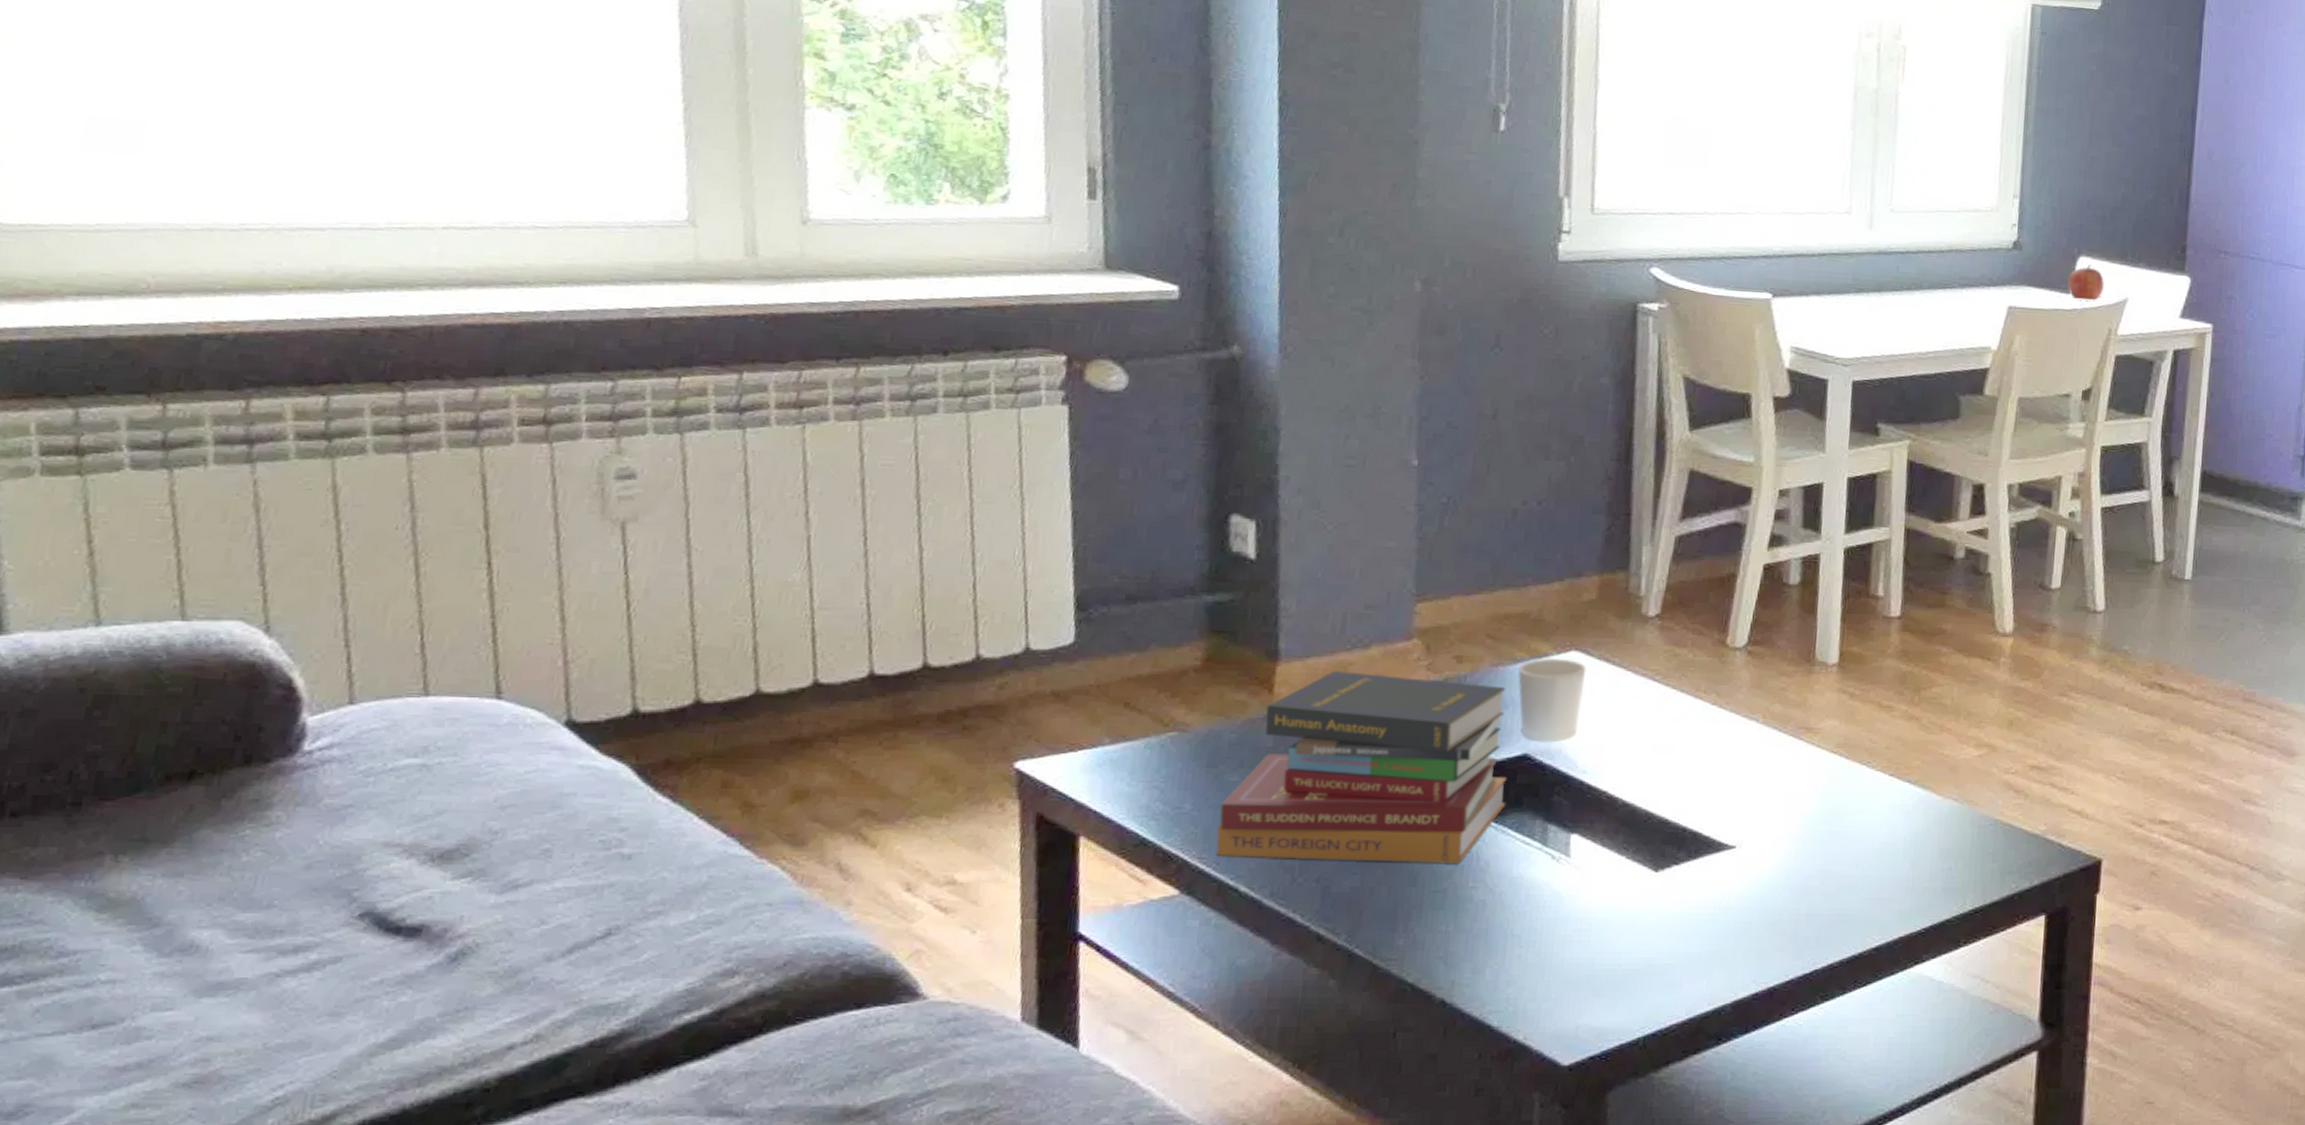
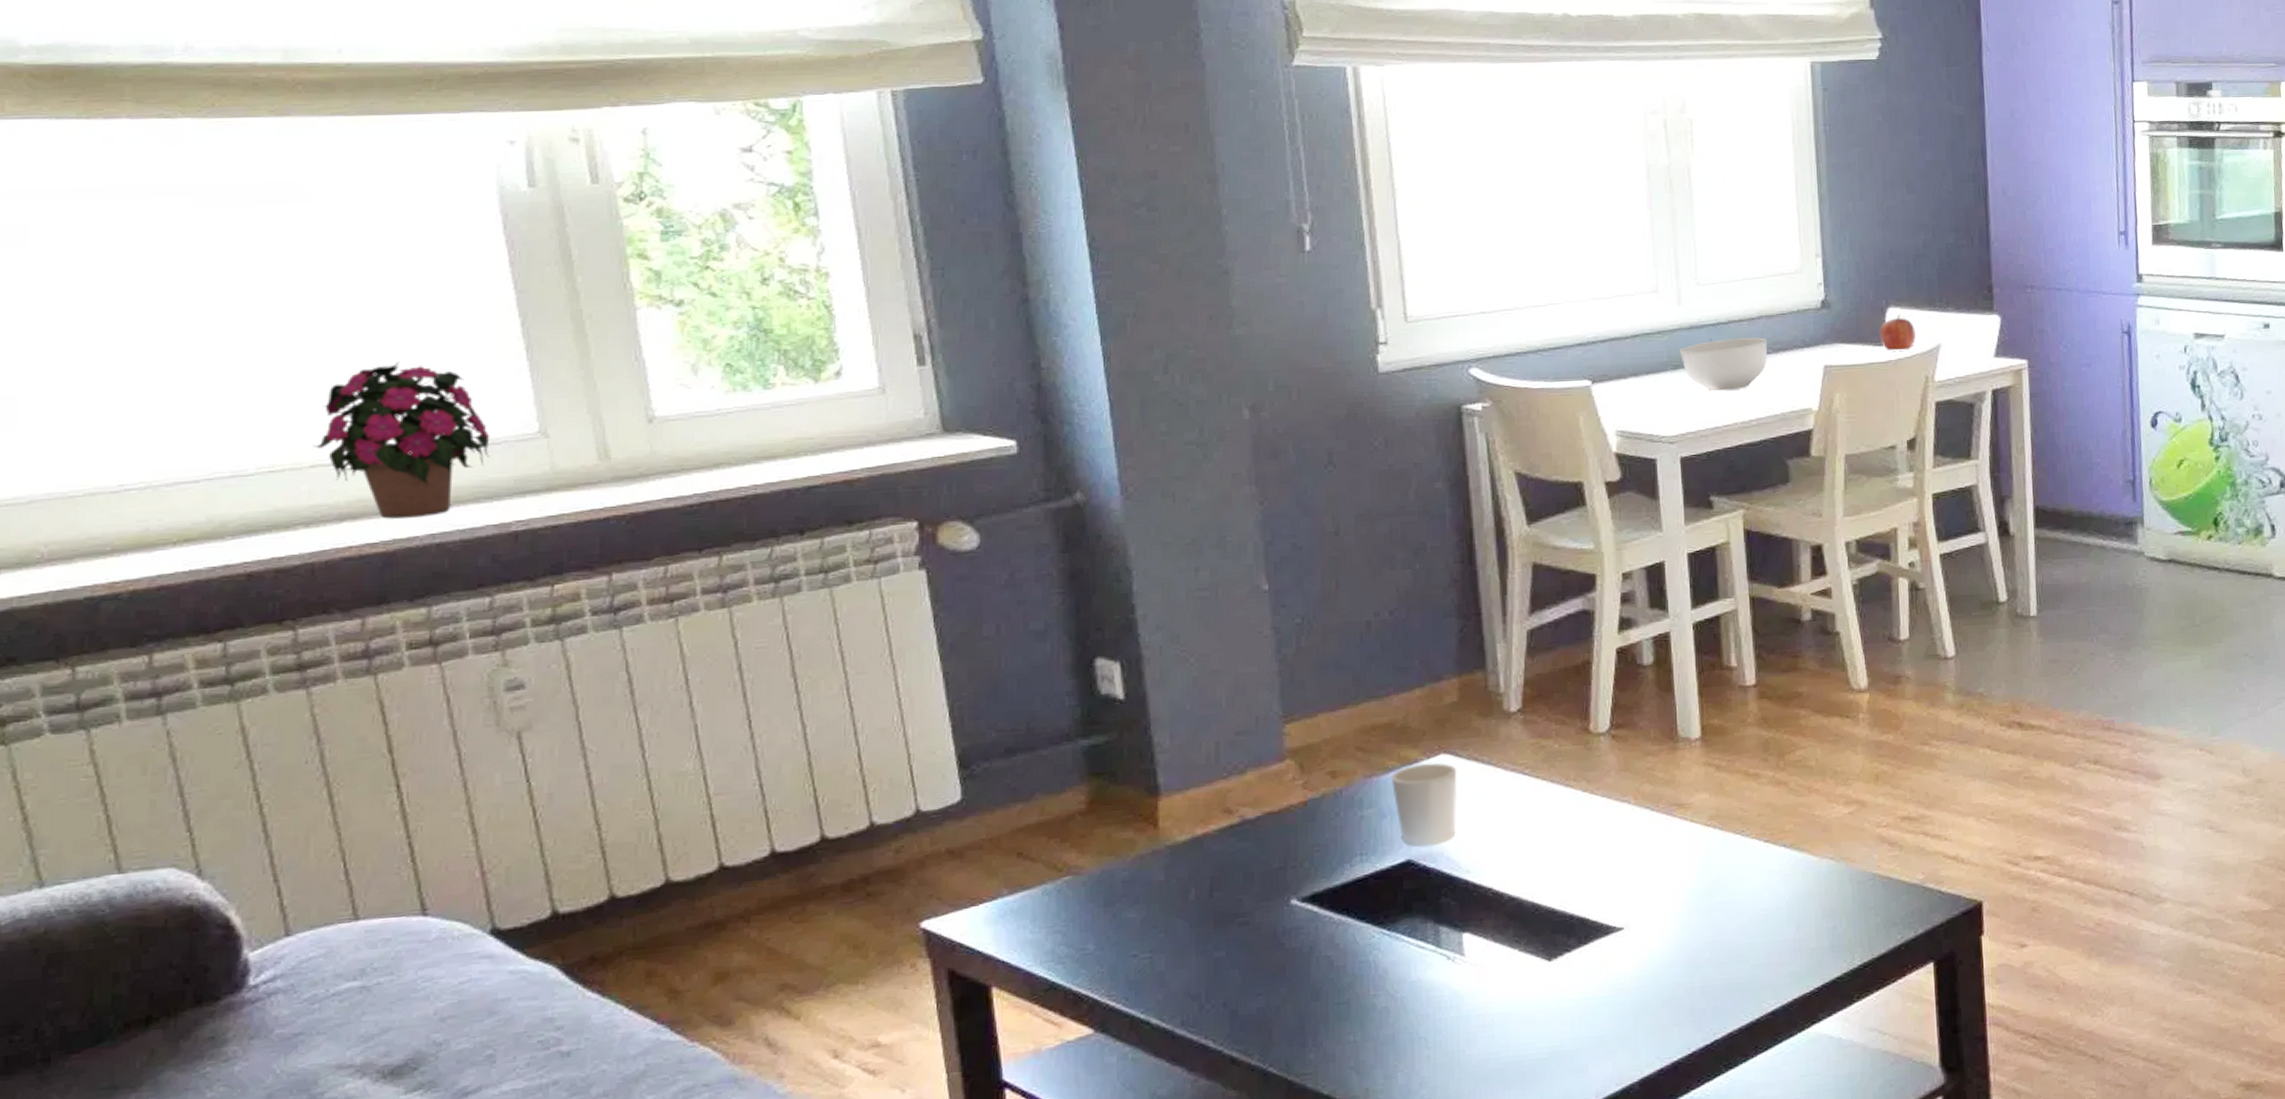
potted flower: none [449,132,636,293] -> present [313,361,490,520]
books: present [1216,671,1508,863] -> none [1122,797,1396,993]
bowl: none [1864,268,1955,321] -> present [1679,337,1768,392]

